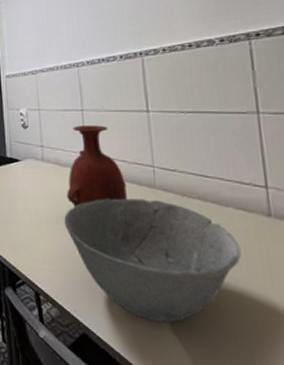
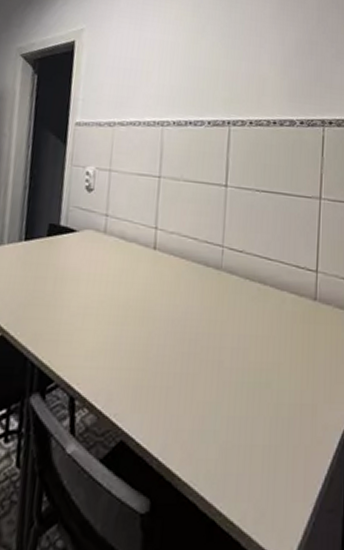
bowl: present [64,198,242,323] -> none [119,280,288,417]
vase: present [67,125,127,207] -> none [127,194,193,290]

